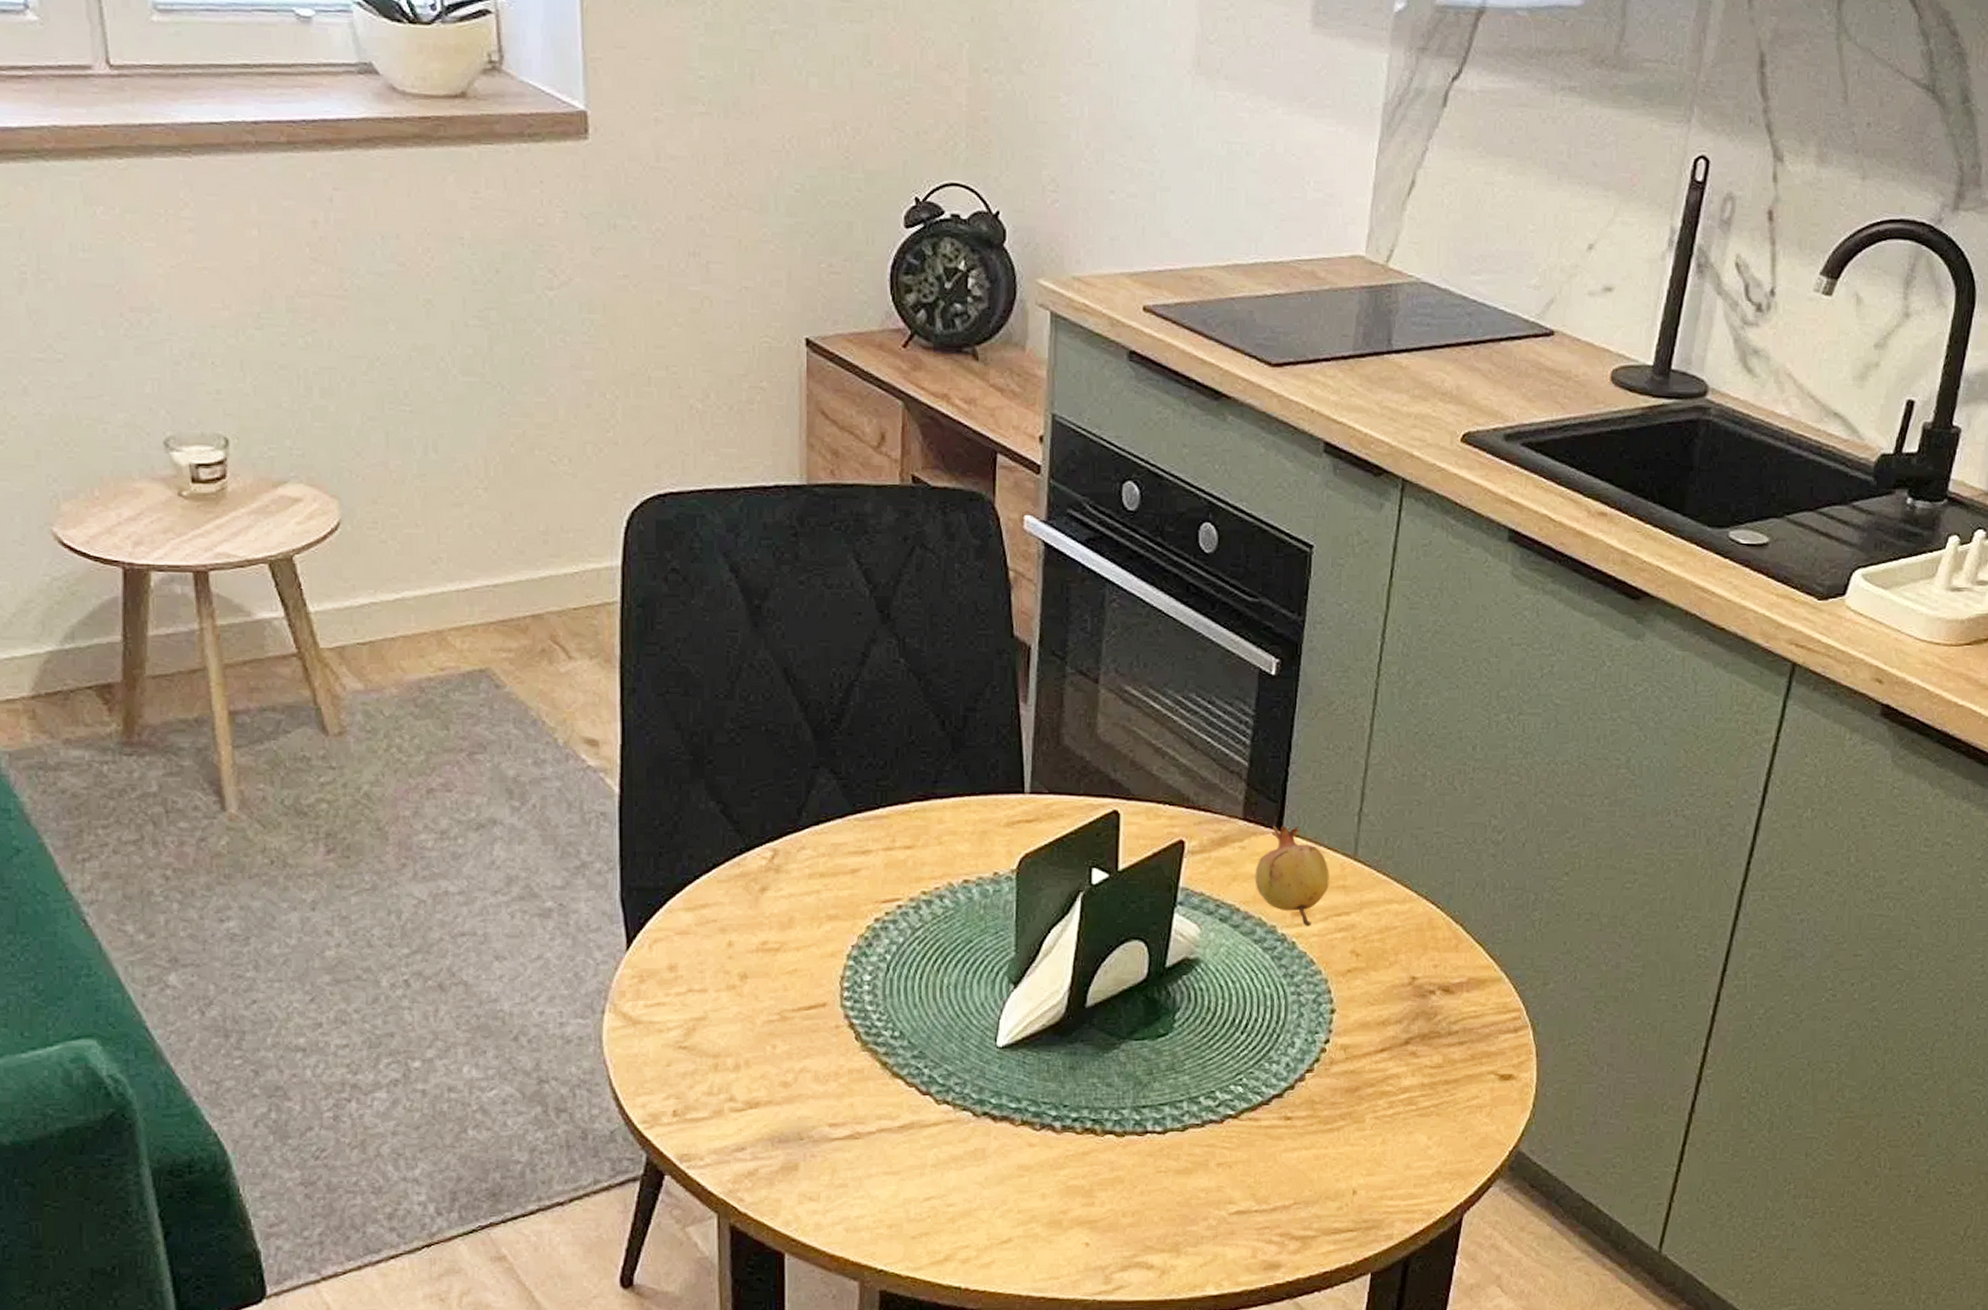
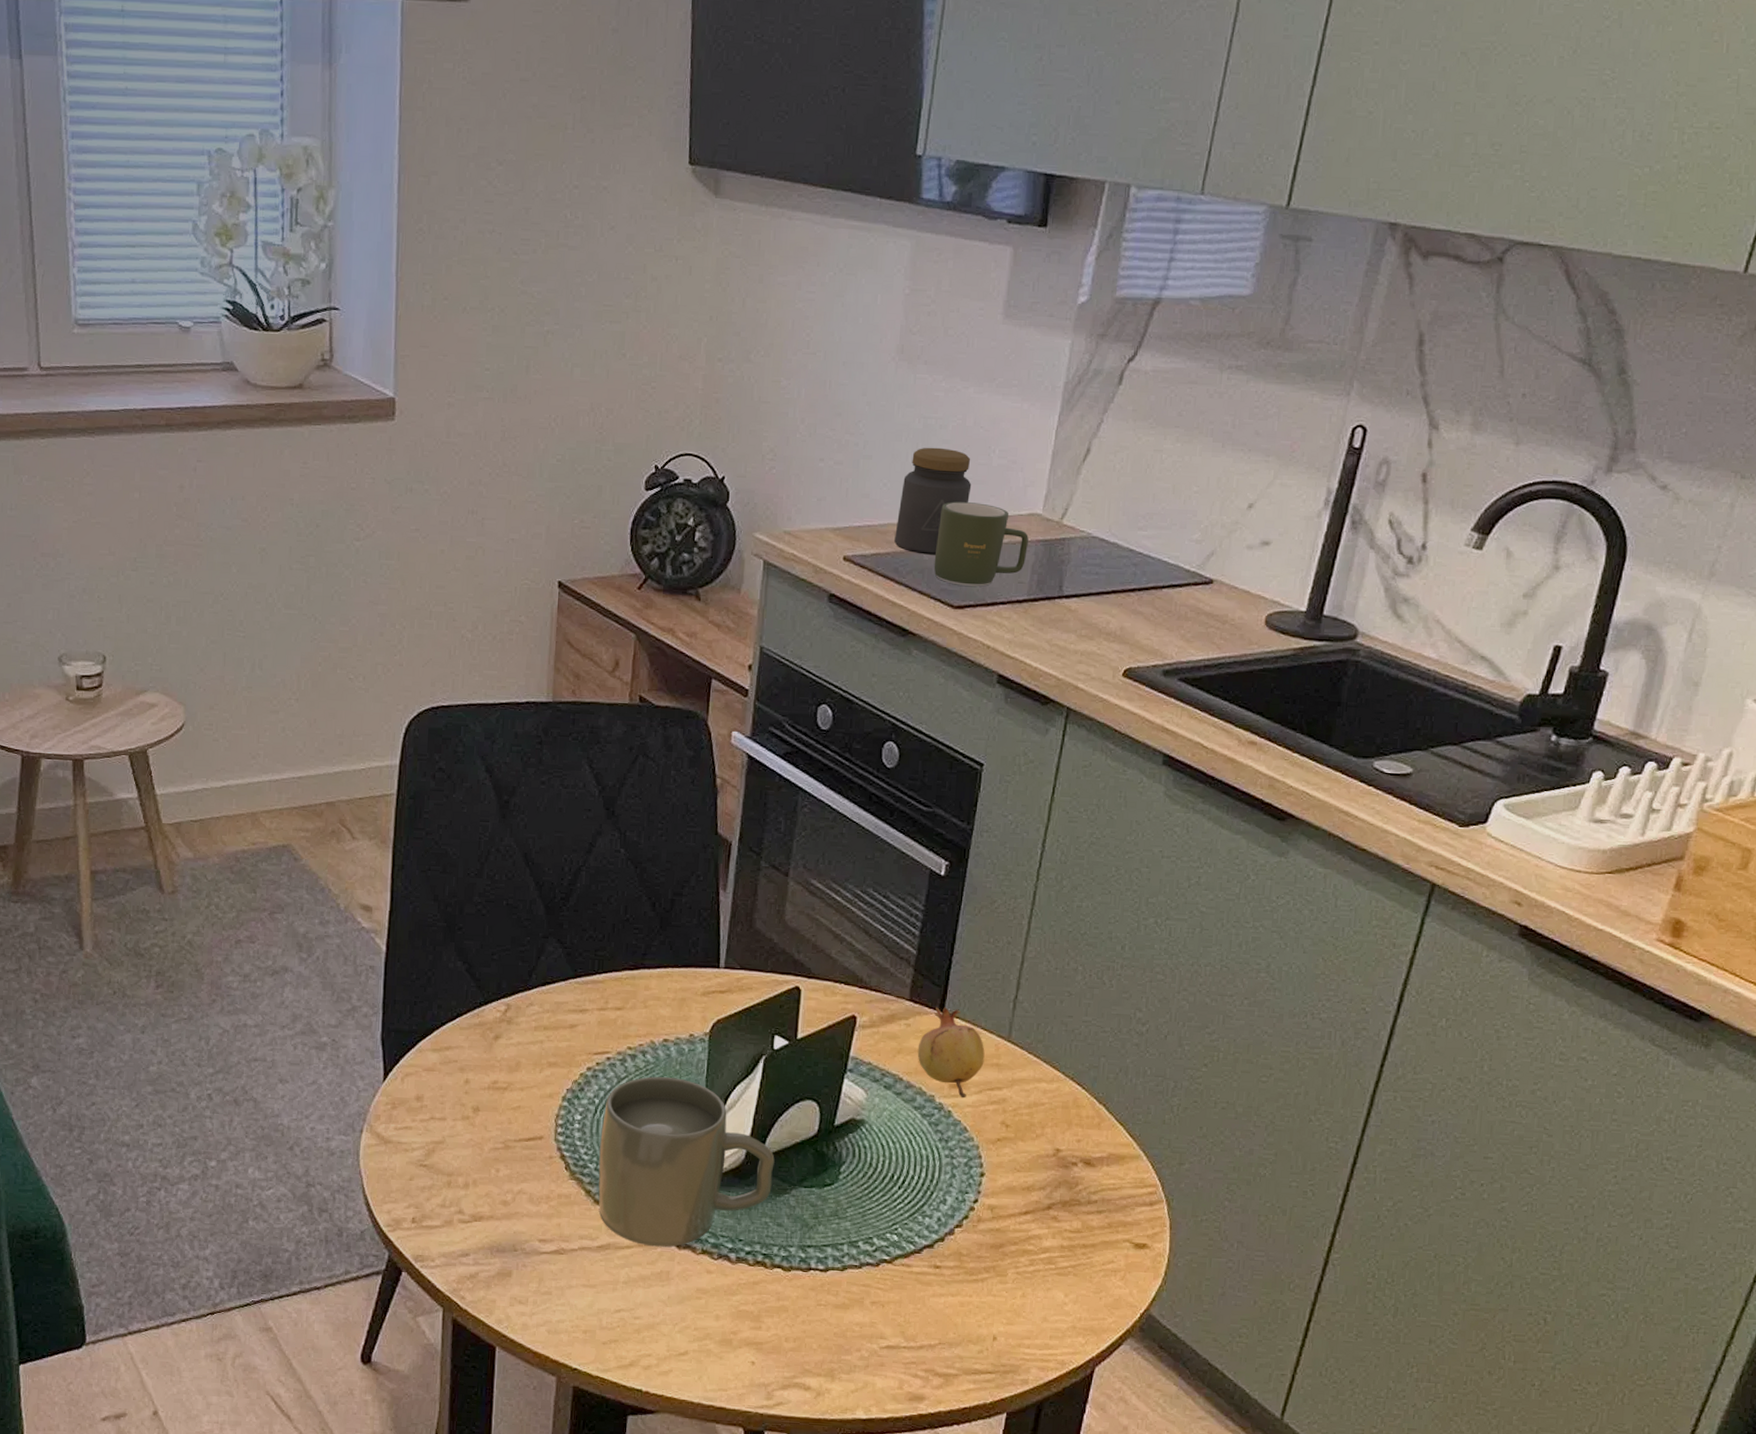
mug: none [894,924,1100,1121] -> present [598,1076,775,1247]
jar: none [1201,177,1285,304] -> present [894,447,972,555]
mug: none [1247,242,1351,342] -> present [934,501,1028,588]

